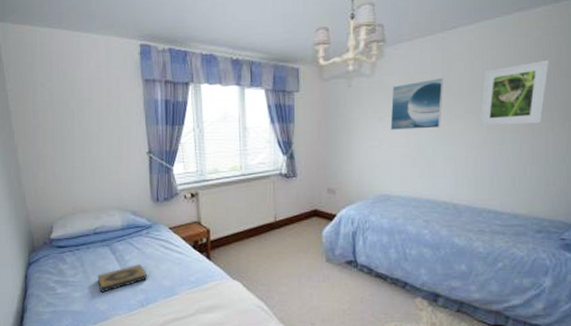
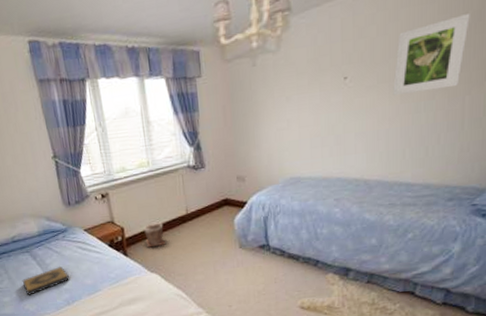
plant pot: none [229,227,251,253] -> present [143,222,165,248]
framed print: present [390,77,445,130] -> none [298,45,356,109]

